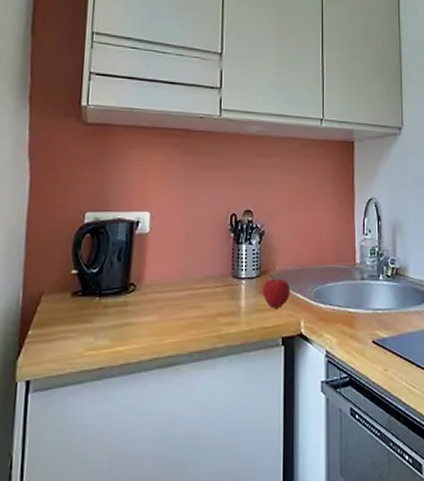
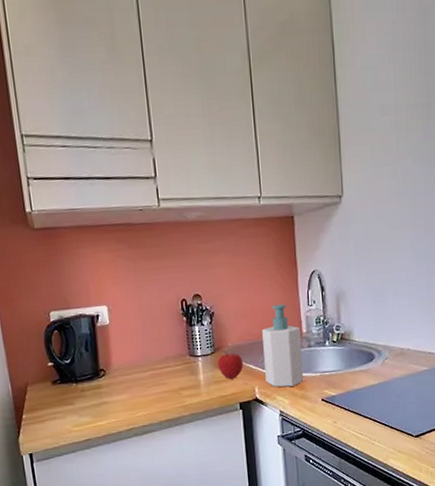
soap bottle: none [313,230,354,323] -> present [262,304,304,388]

